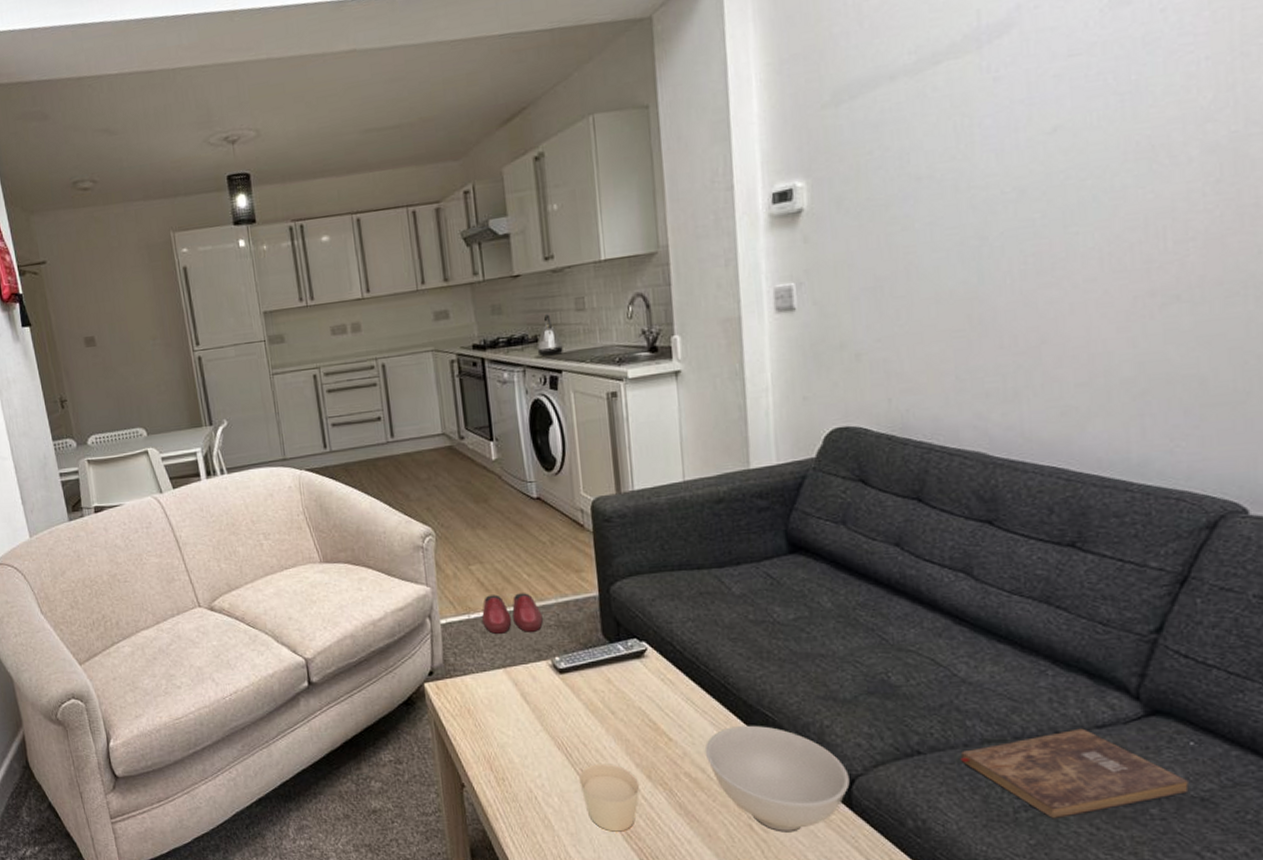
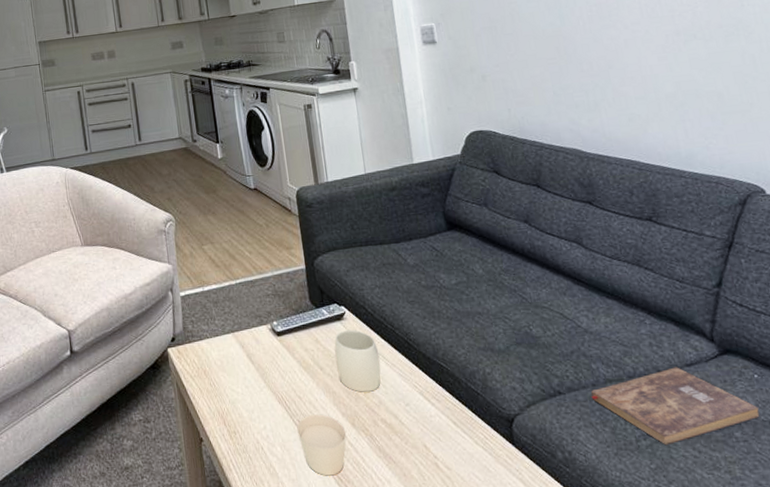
slippers: present [482,593,543,634] -> none [214,267,263,303]
kettle: present [536,313,564,356] -> none [250,44,271,77]
mug: none [630,669,689,743] -> present [334,329,381,393]
bowl: present [704,725,850,833] -> none [395,374,510,469]

